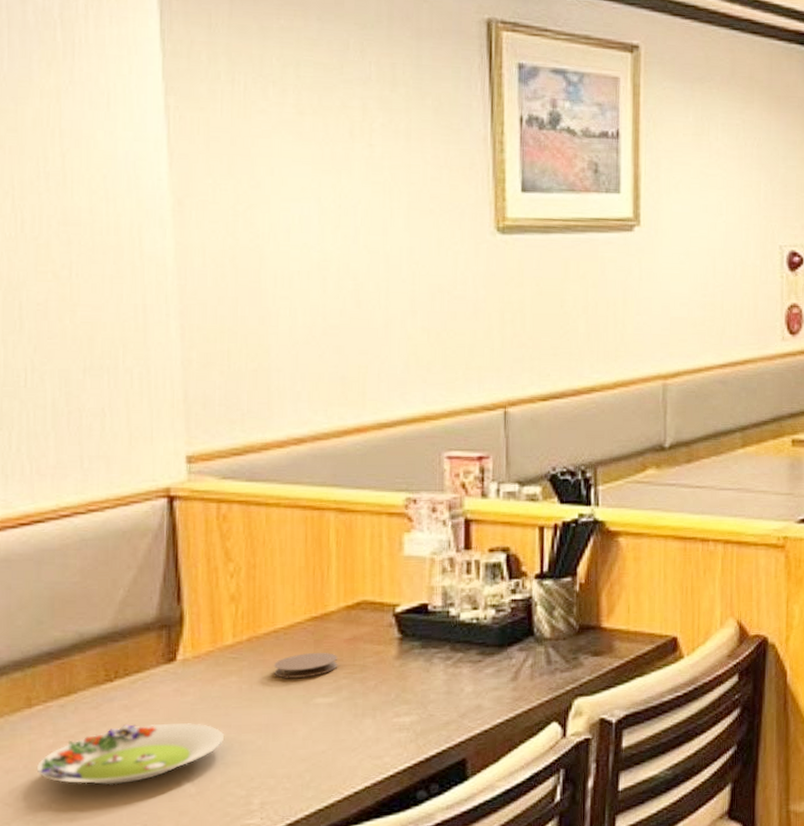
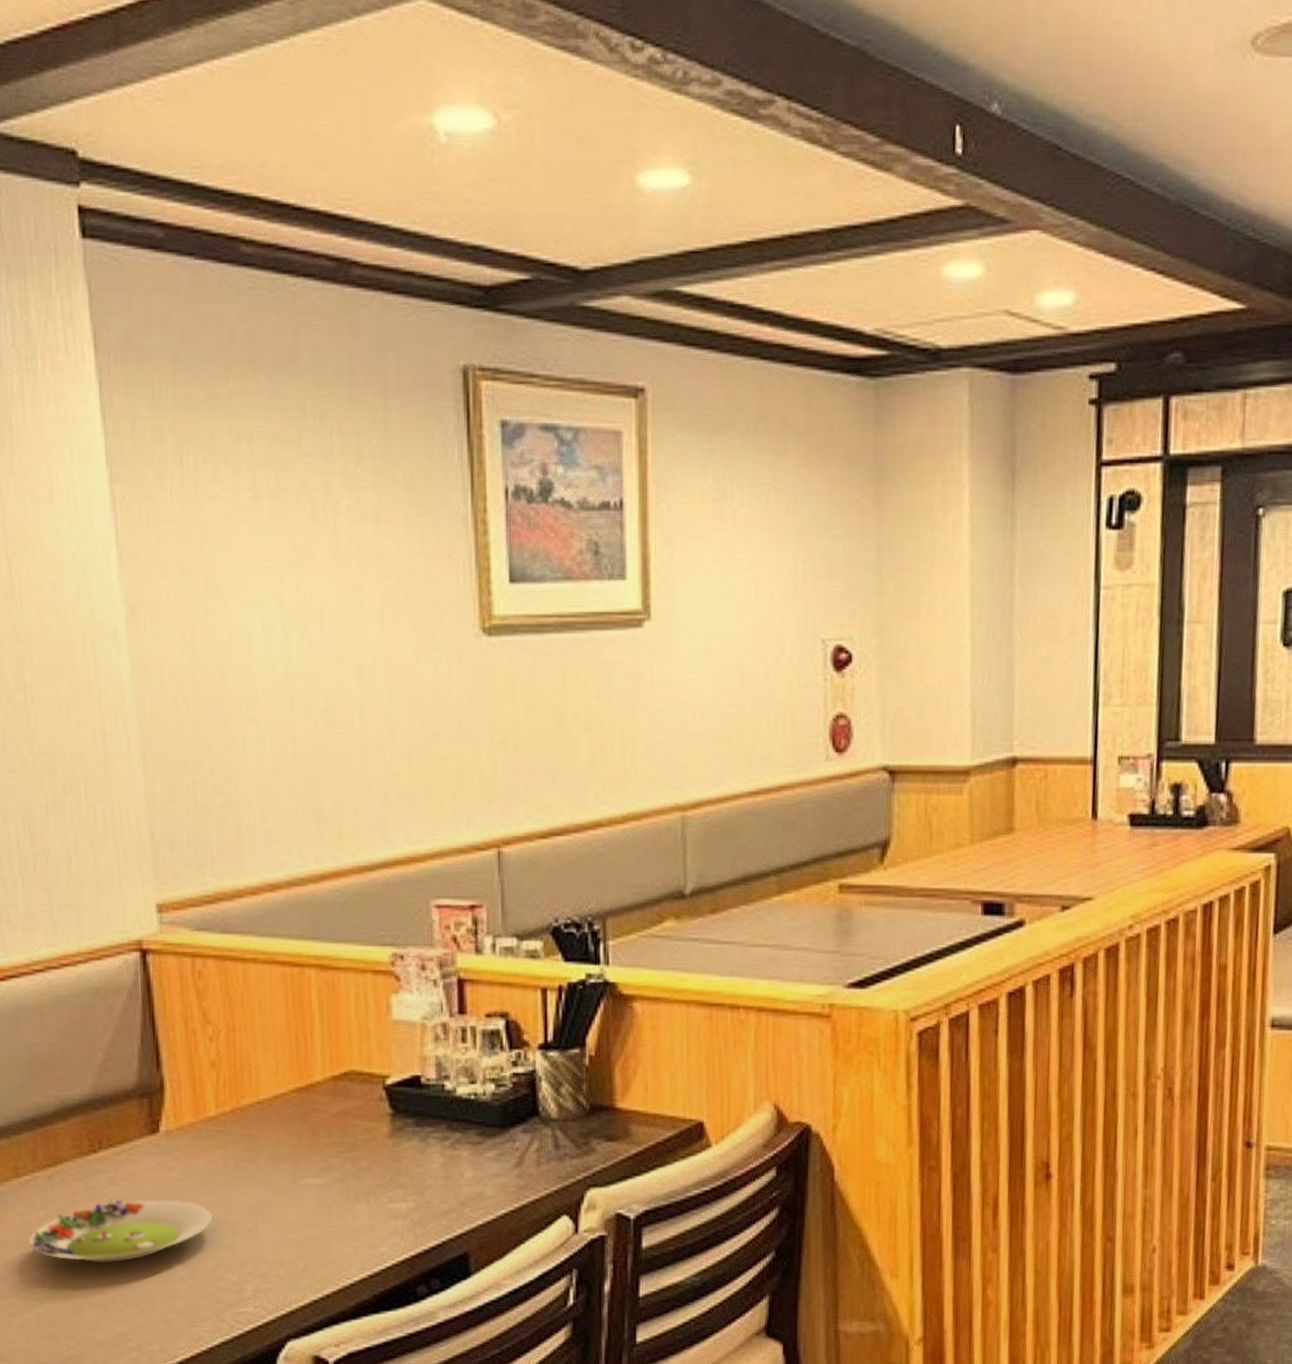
coaster: present [273,652,338,678] -> none [259,1127,327,1155]

